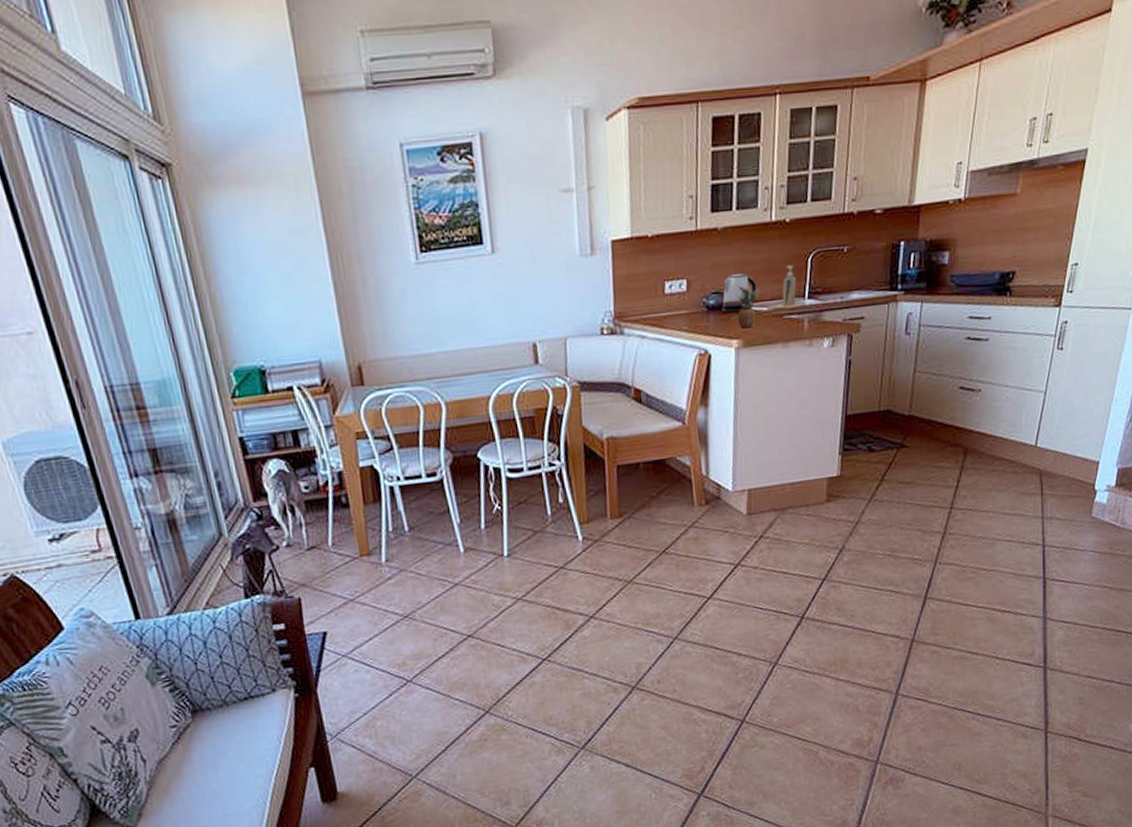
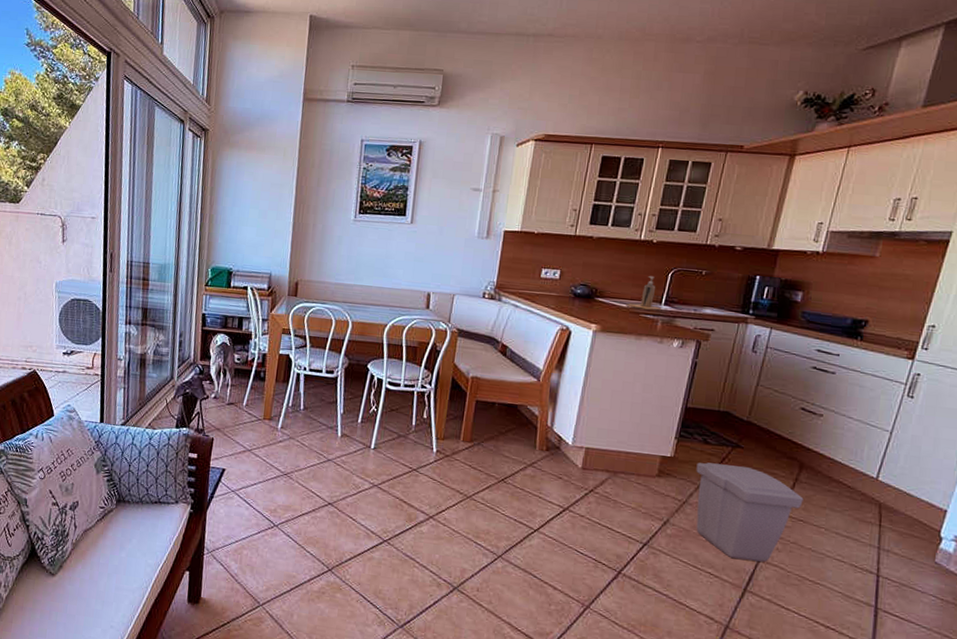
kettle: present [722,274,757,314] -> none [586,274,620,305]
fruit: present [737,285,762,329] -> none [599,283,623,318]
trash can: none [864,466,971,569] -> present [696,462,804,562]

